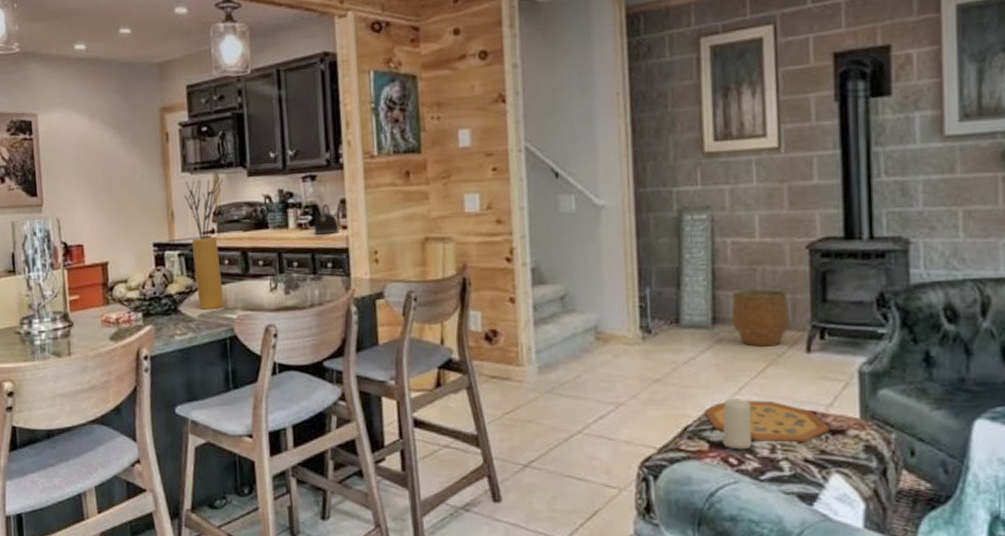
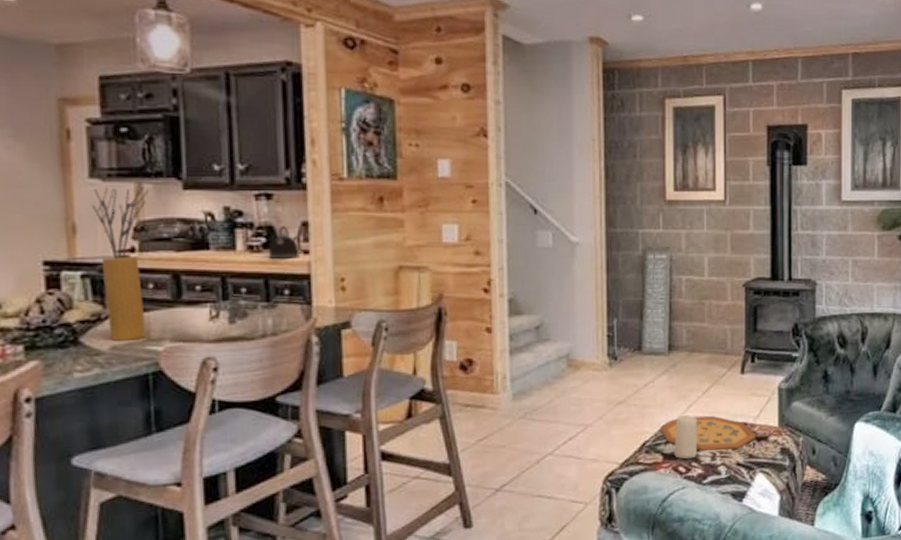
basket: present [731,289,791,347] -> none [684,321,730,370]

